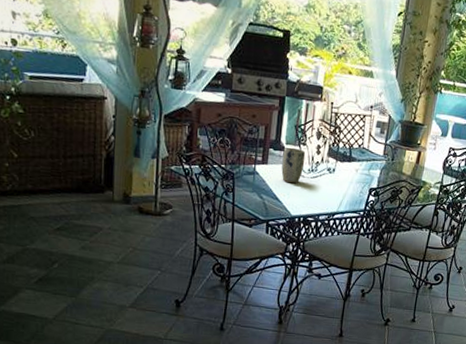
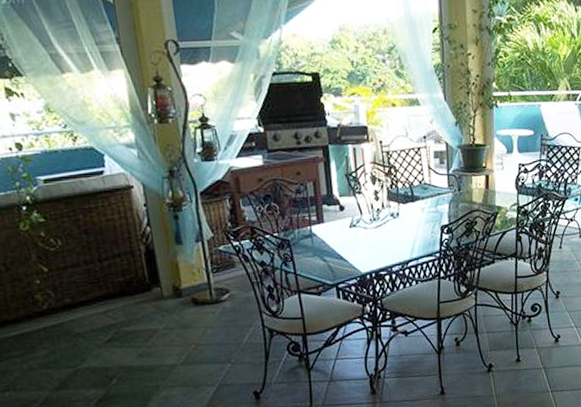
plant pot: present [281,147,306,184] -> none [338,198,365,239]

